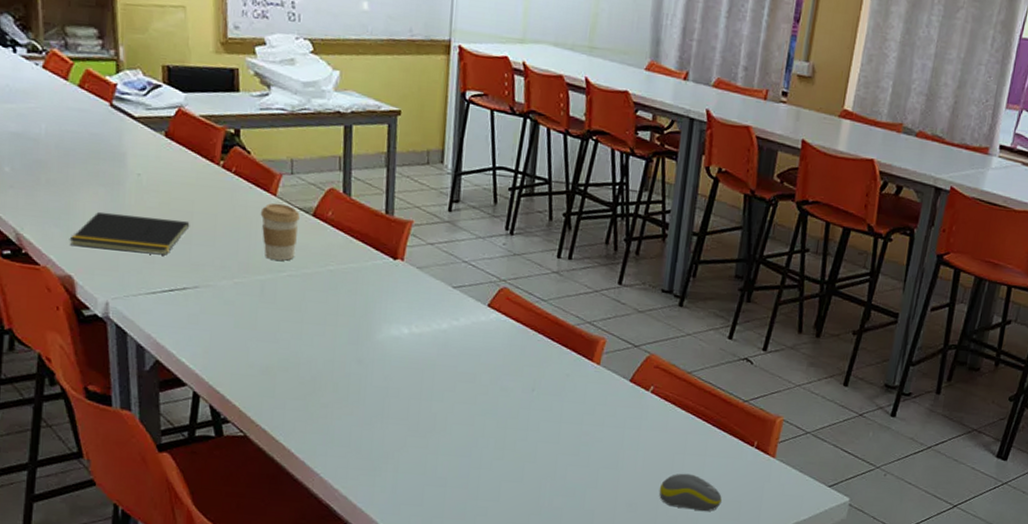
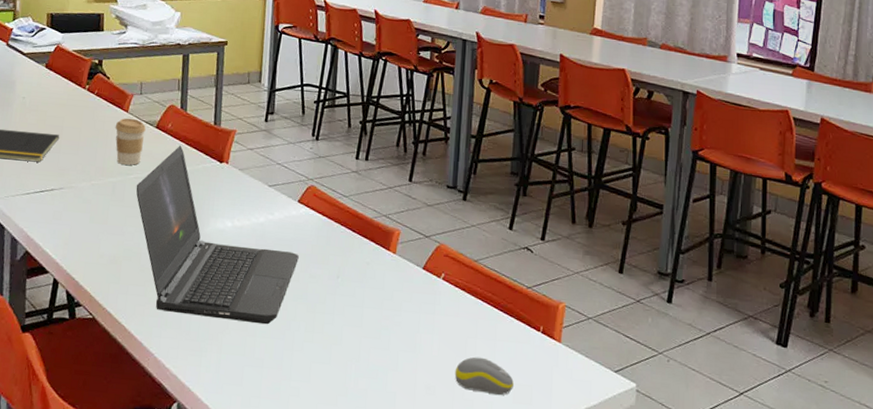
laptop computer: none [290,237,488,442] -> present [136,145,299,325]

